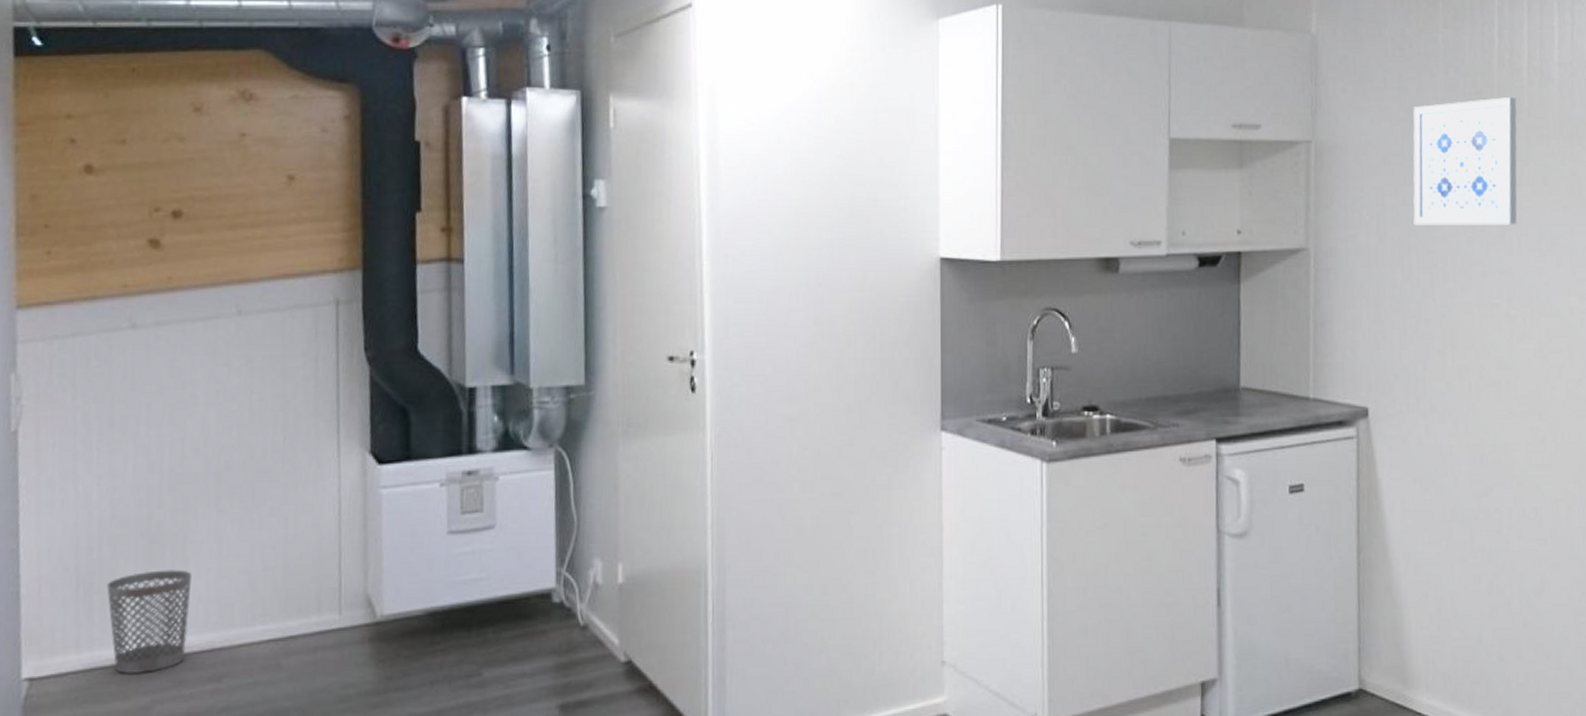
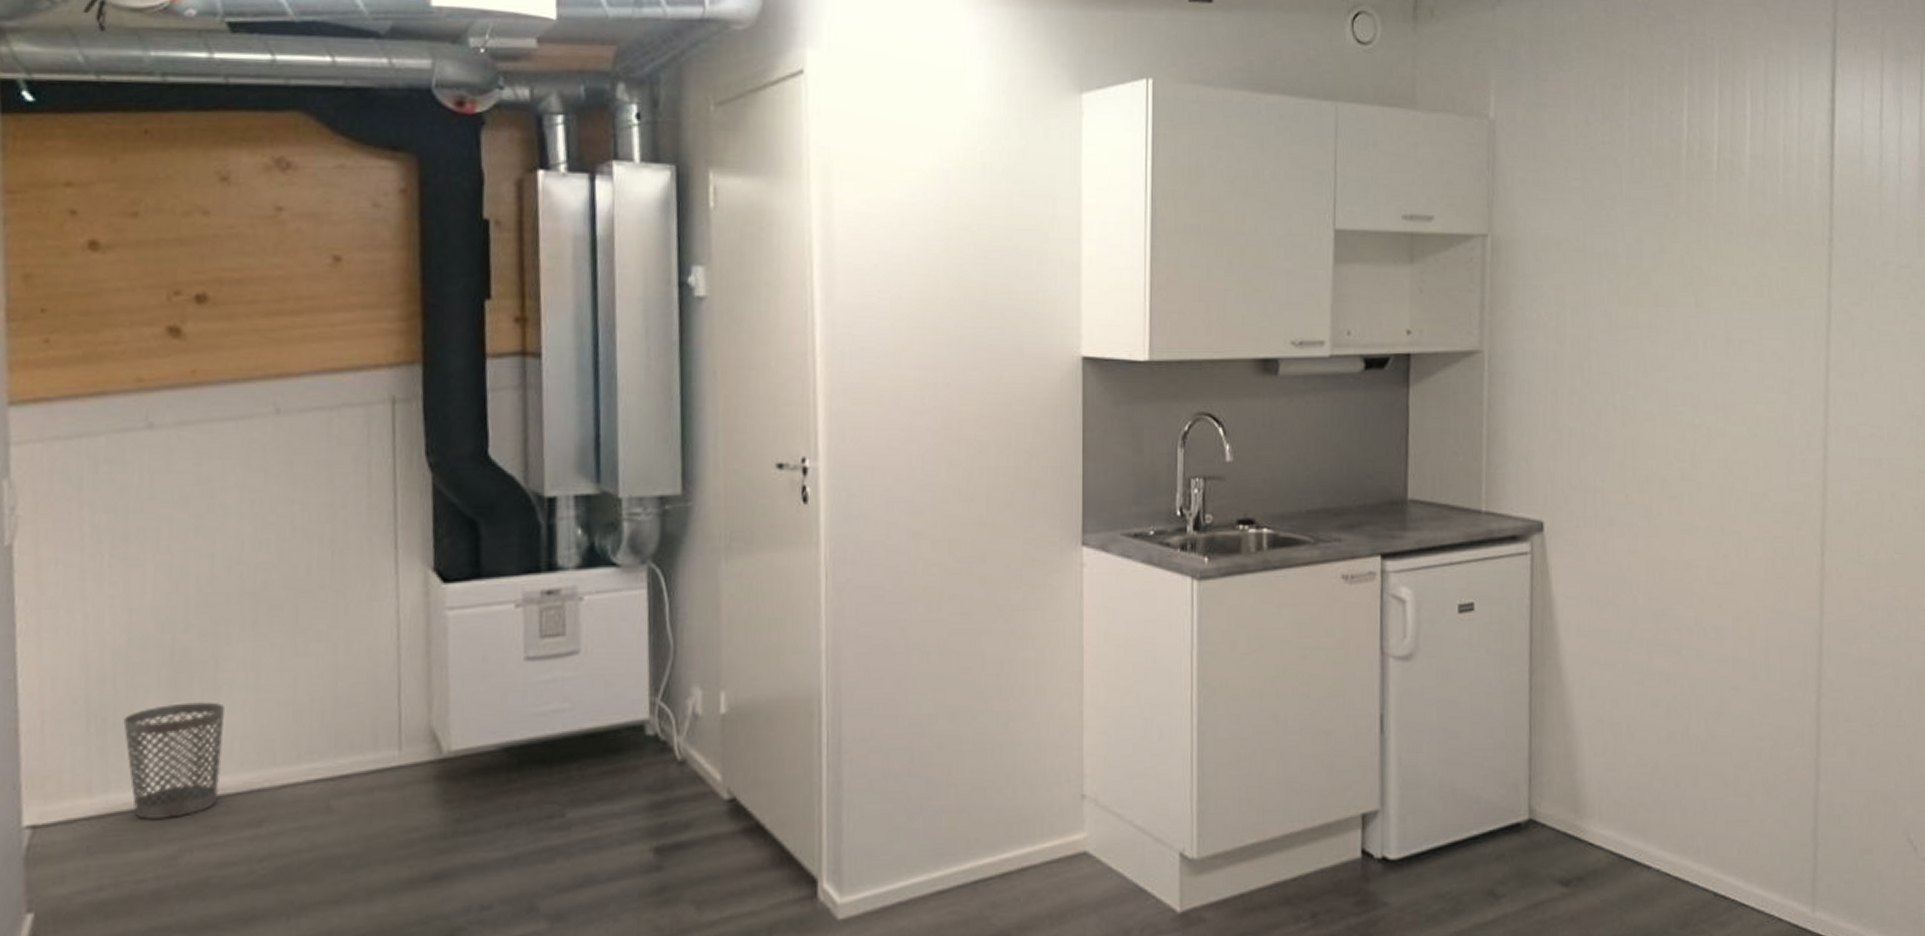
wall art: present [1413,97,1518,225] -> none [1594,191,1706,328]

